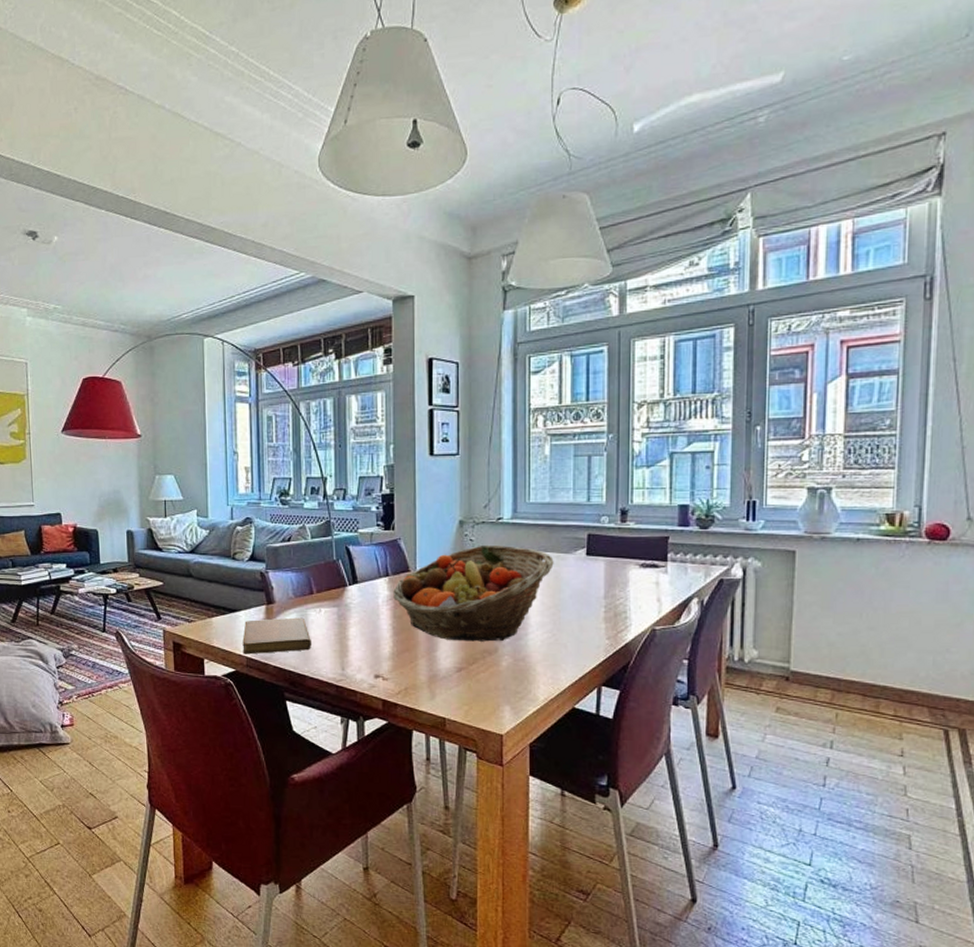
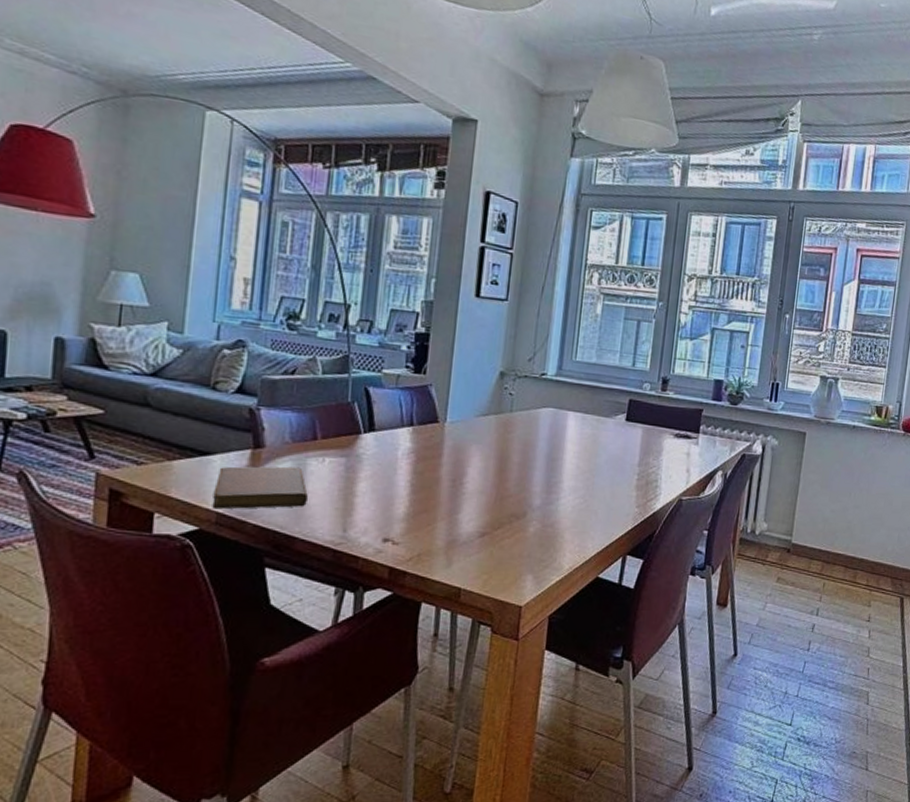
fruit basket: present [393,544,554,642] -> none [416,400,594,505]

